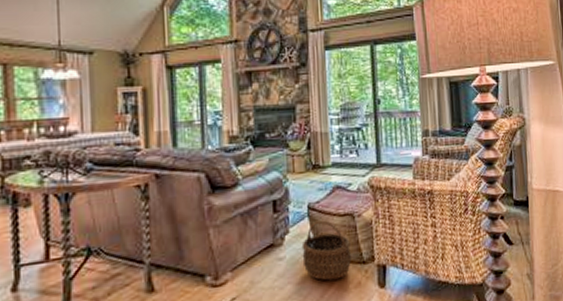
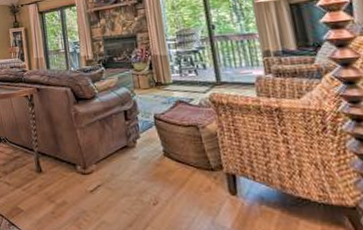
wicker basket: present [301,220,351,281] -> none [151,129,200,182]

